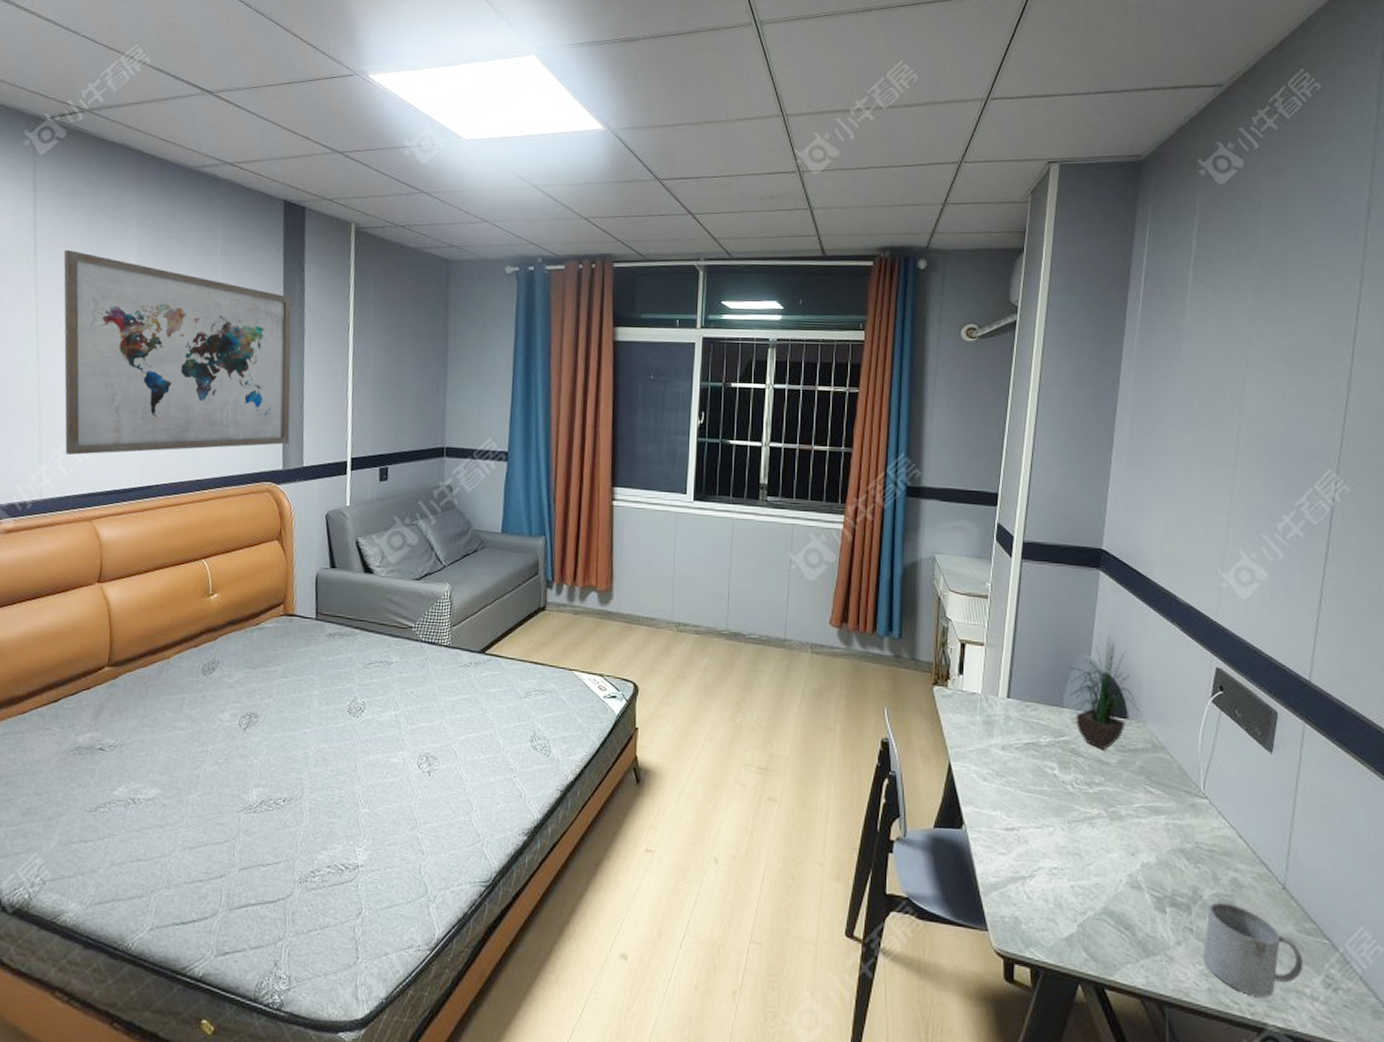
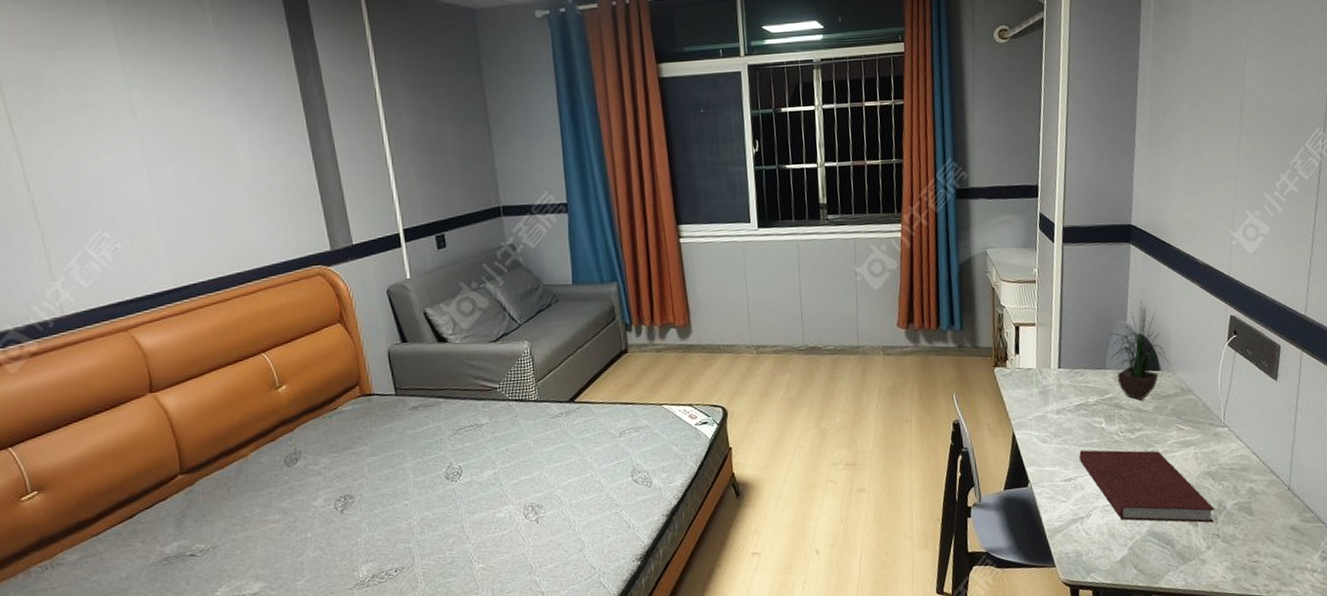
wall art: present [63,249,292,455] -> none [24,37,333,265]
notebook: none [1025,796,1189,913] -> present [1079,449,1215,523]
mug: present [1203,902,1303,998] -> none [1228,508,1305,578]

